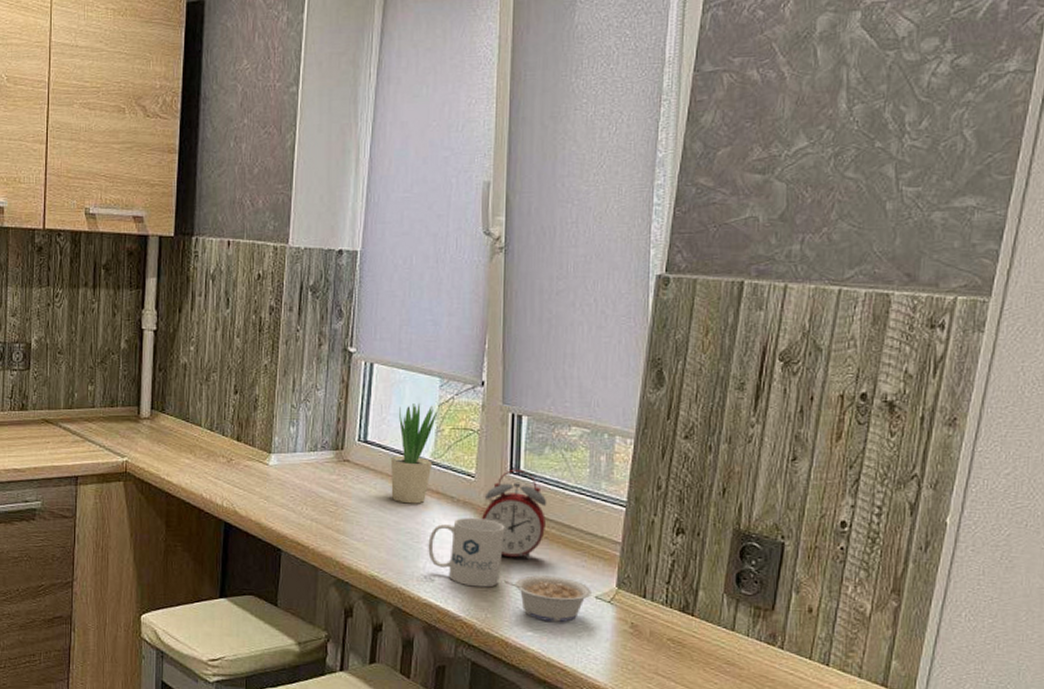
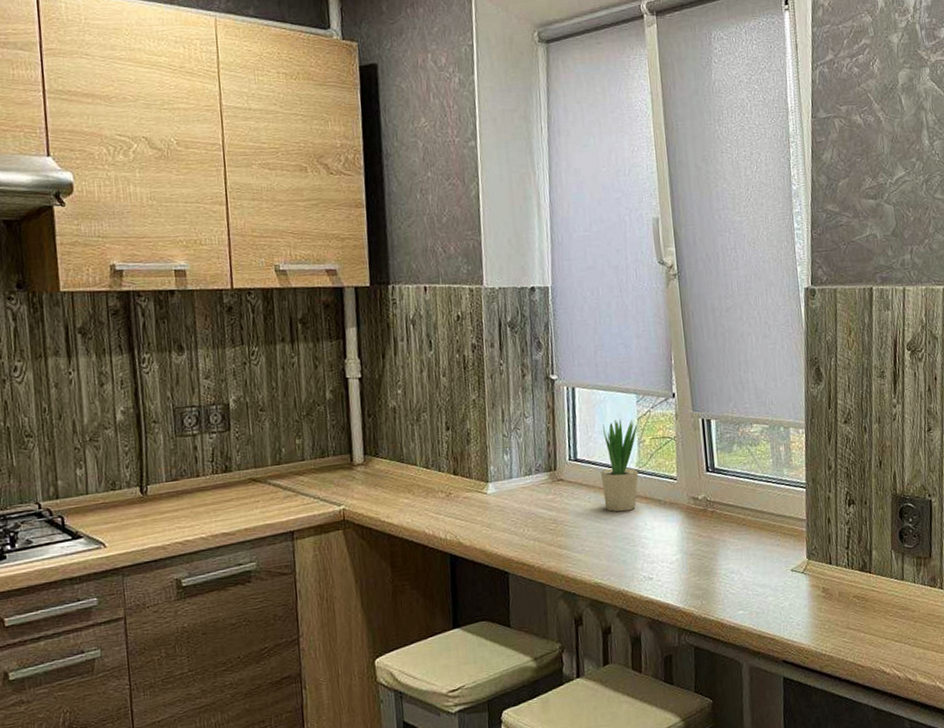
mug: present [428,517,505,588] -> none [643,515,710,579]
alarm clock: present [482,469,547,560] -> none [687,467,743,547]
legume: present [503,575,591,622] -> none [712,557,787,599]

